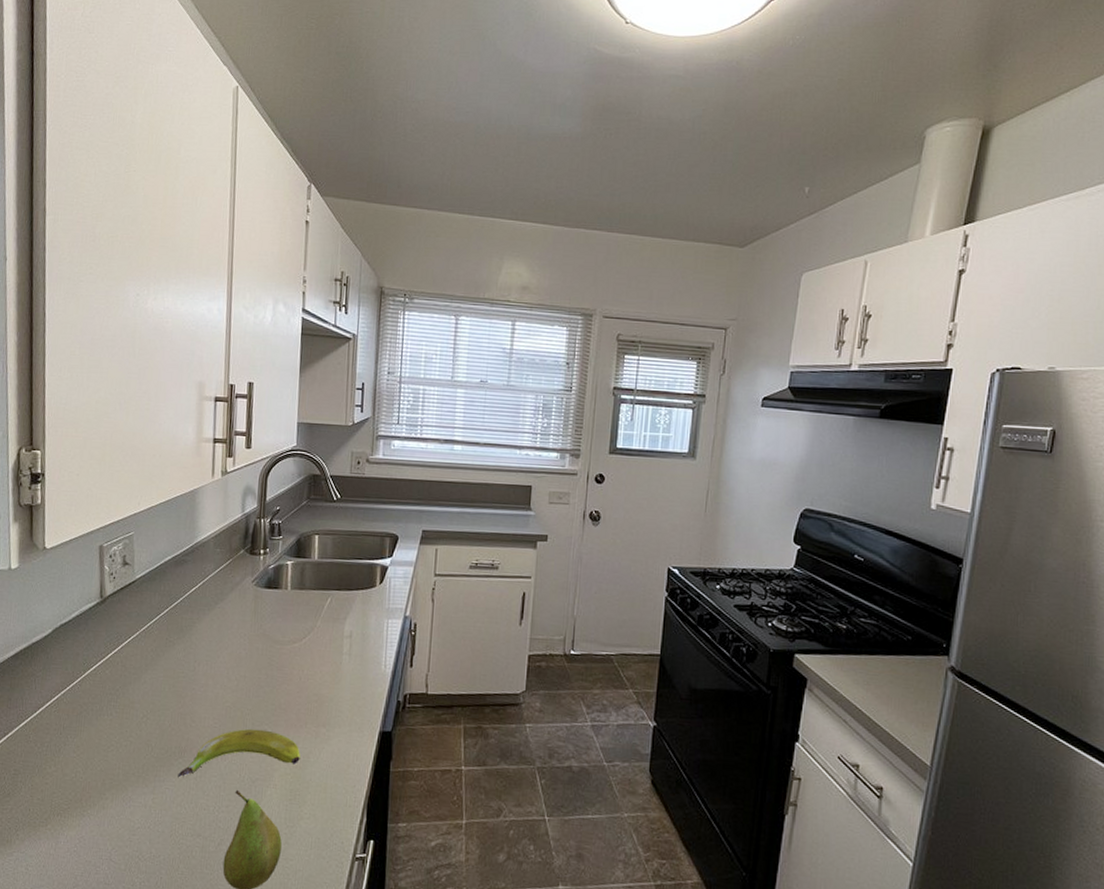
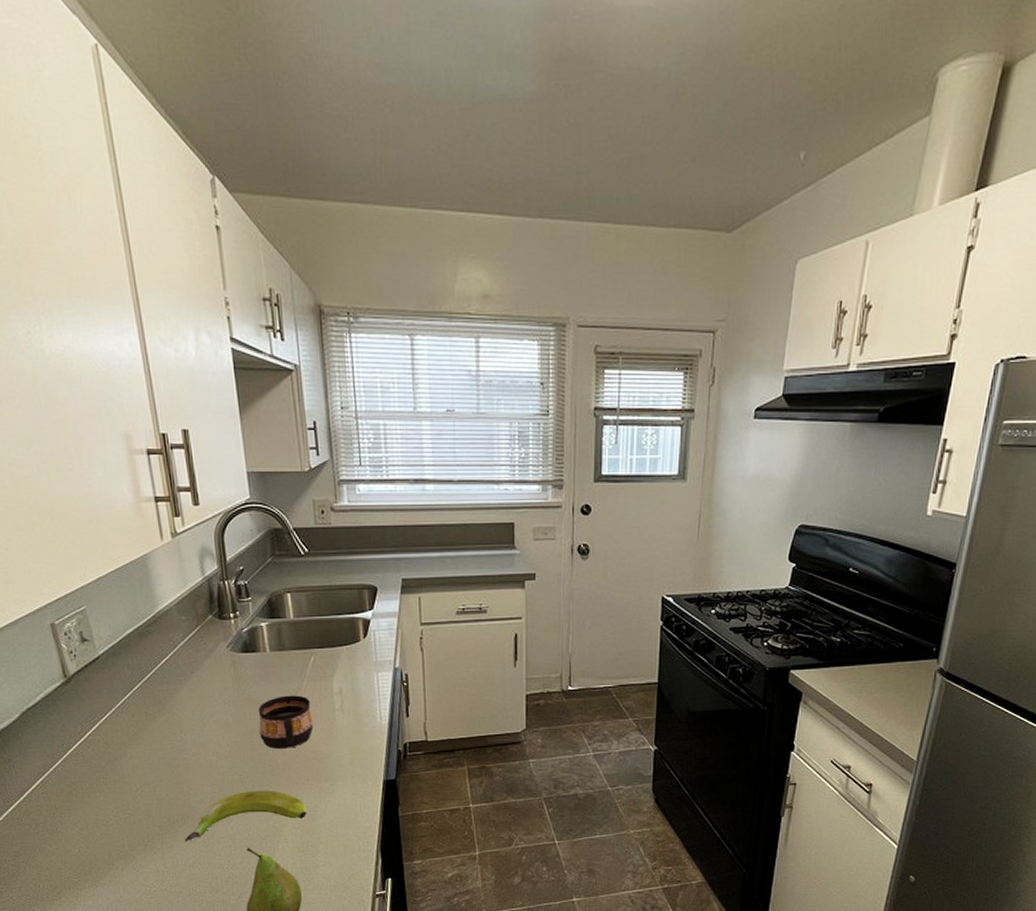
cup: none [268,634,321,689] -> present [258,695,314,748]

